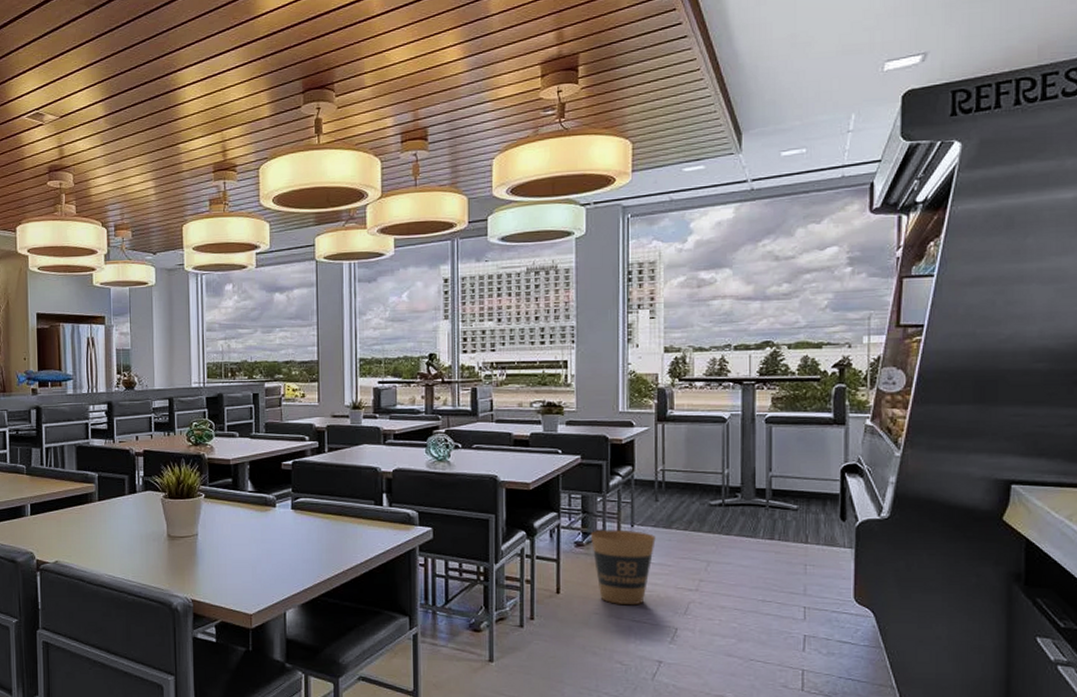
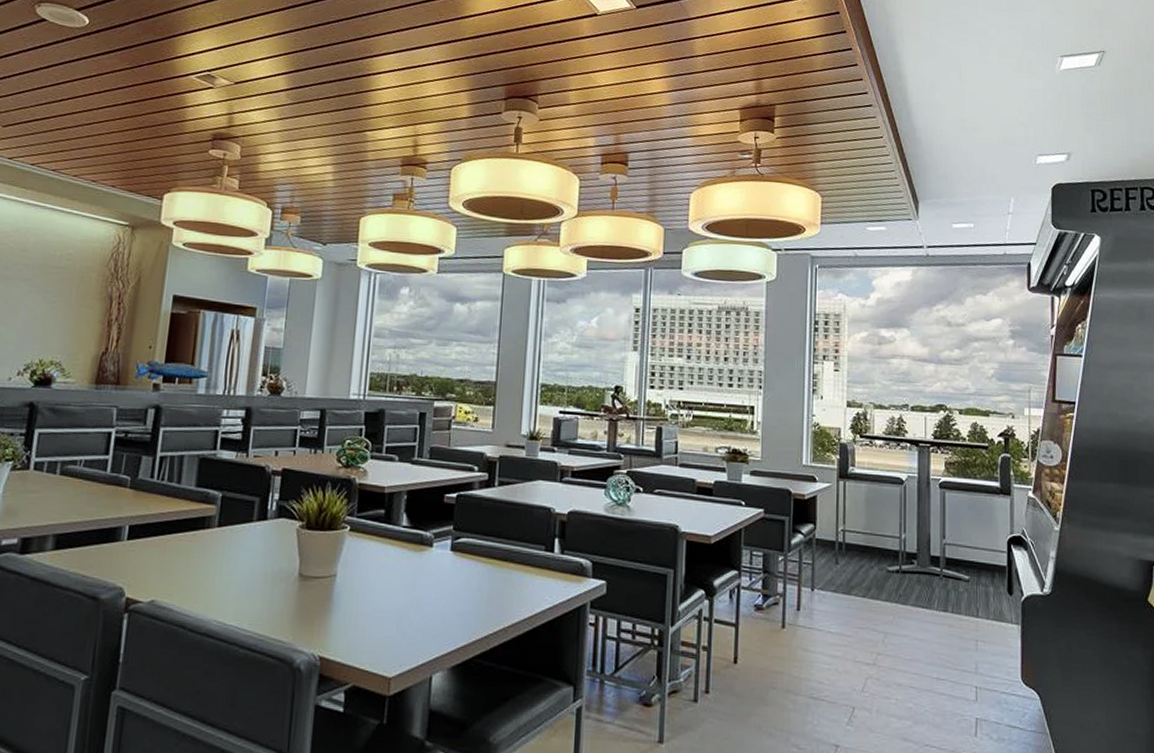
trash can: present [590,529,656,606] -> none [770,592,835,680]

